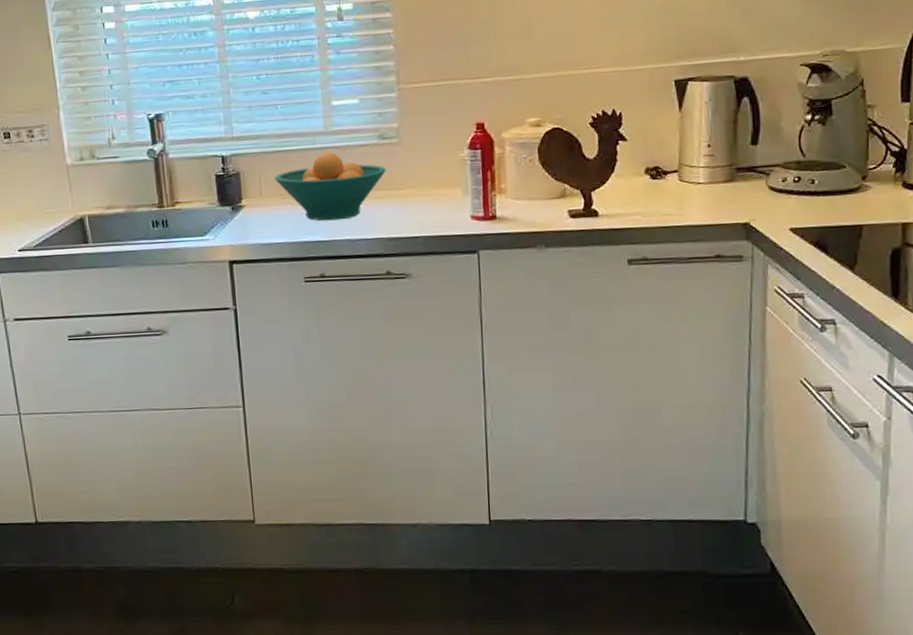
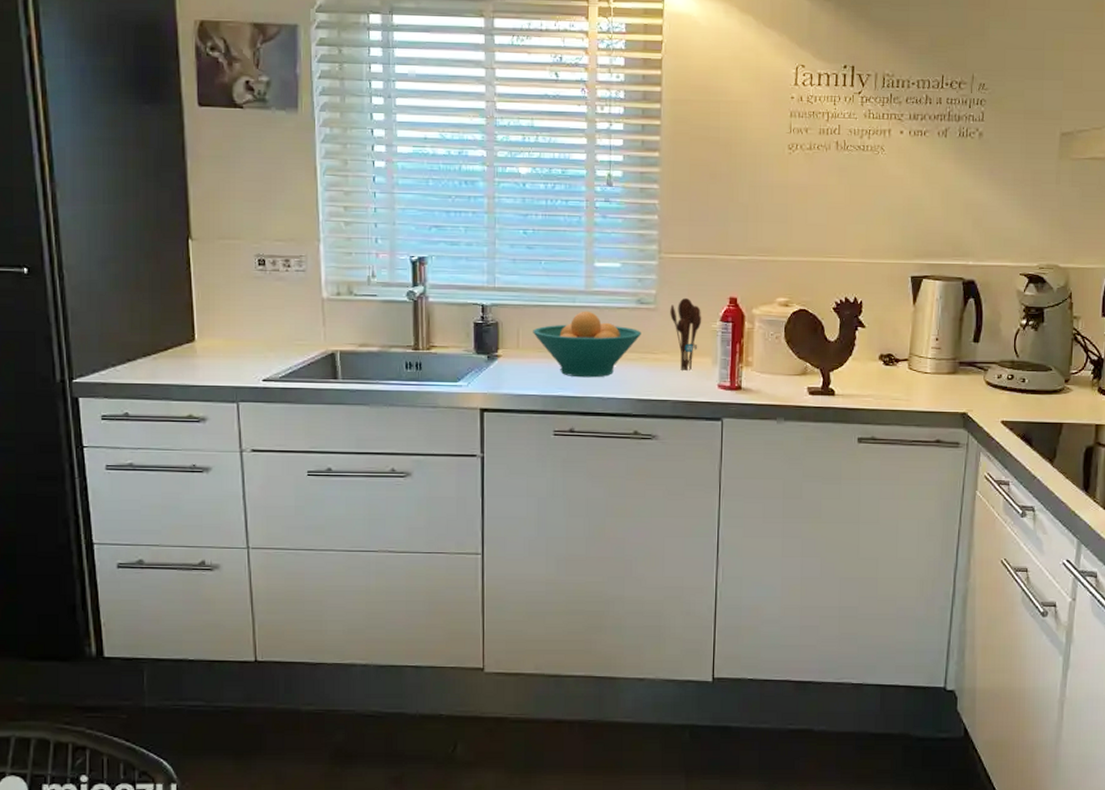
utensil holder: none [414,127,449,206] -> present [670,297,702,372]

